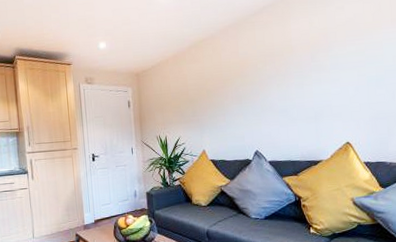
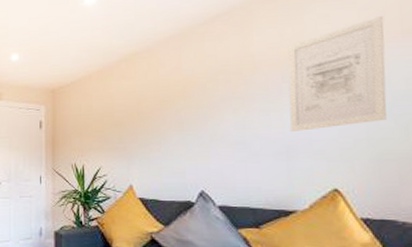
wall art: none [315,8,381,100] -> present [288,16,387,131]

